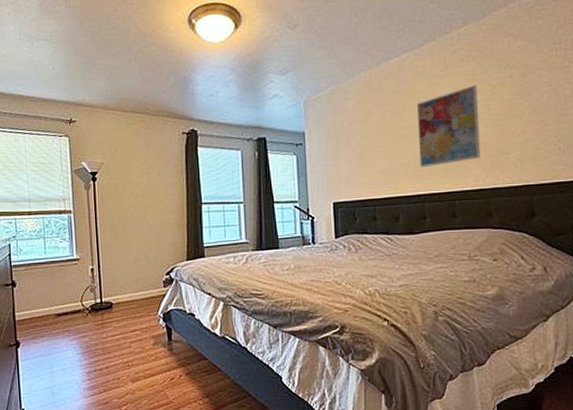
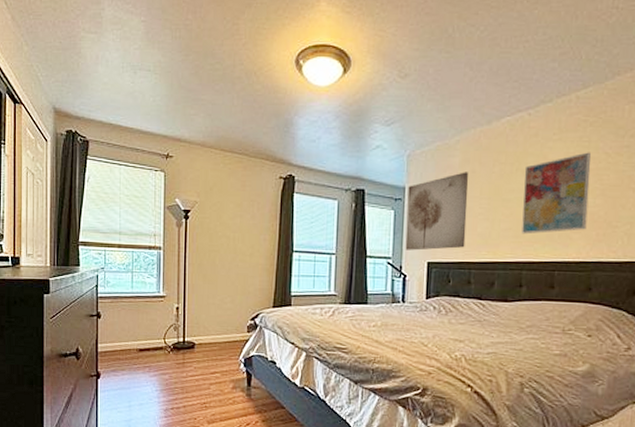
wall art: none [307,113,368,193] -> present [405,172,469,251]

